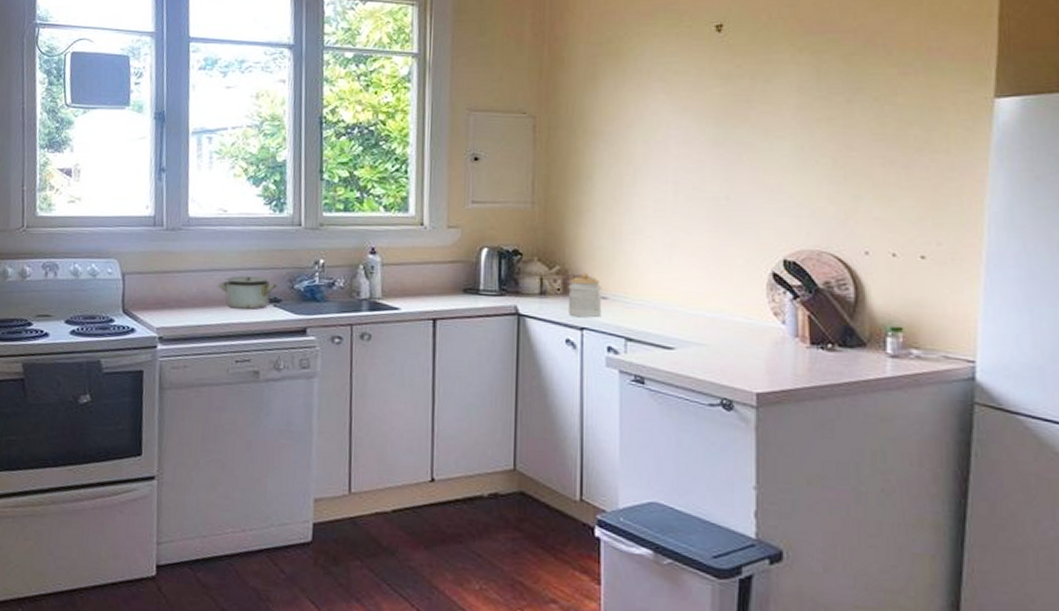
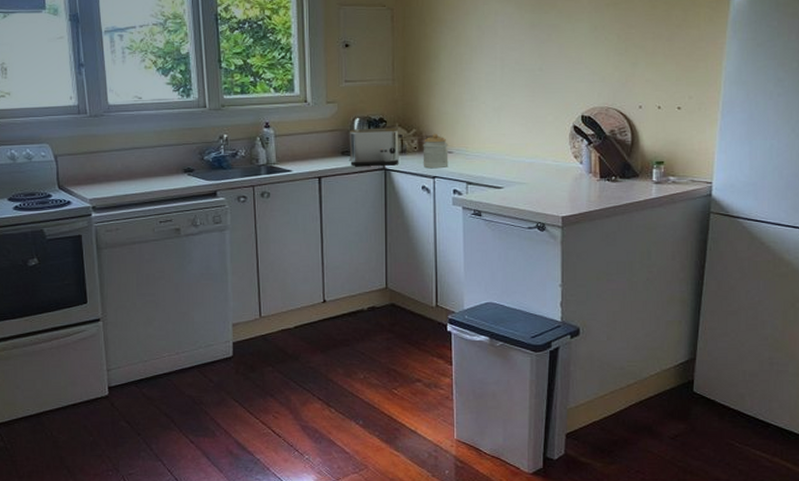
saucepan: present [218,276,278,311] -> none [140,151,190,180]
toaster: none [472,261,543,310] -> present [349,127,403,167]

